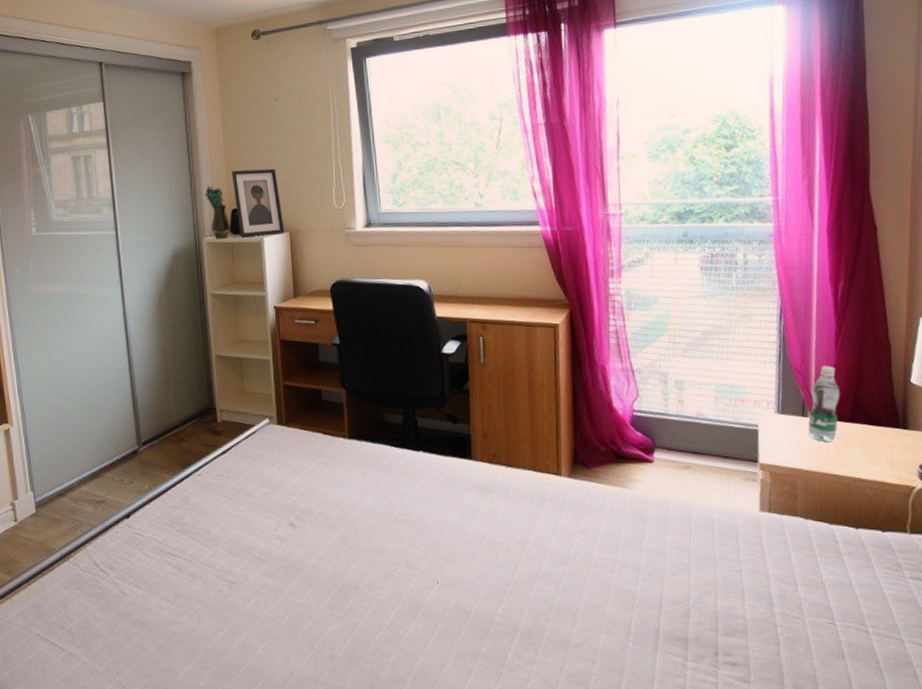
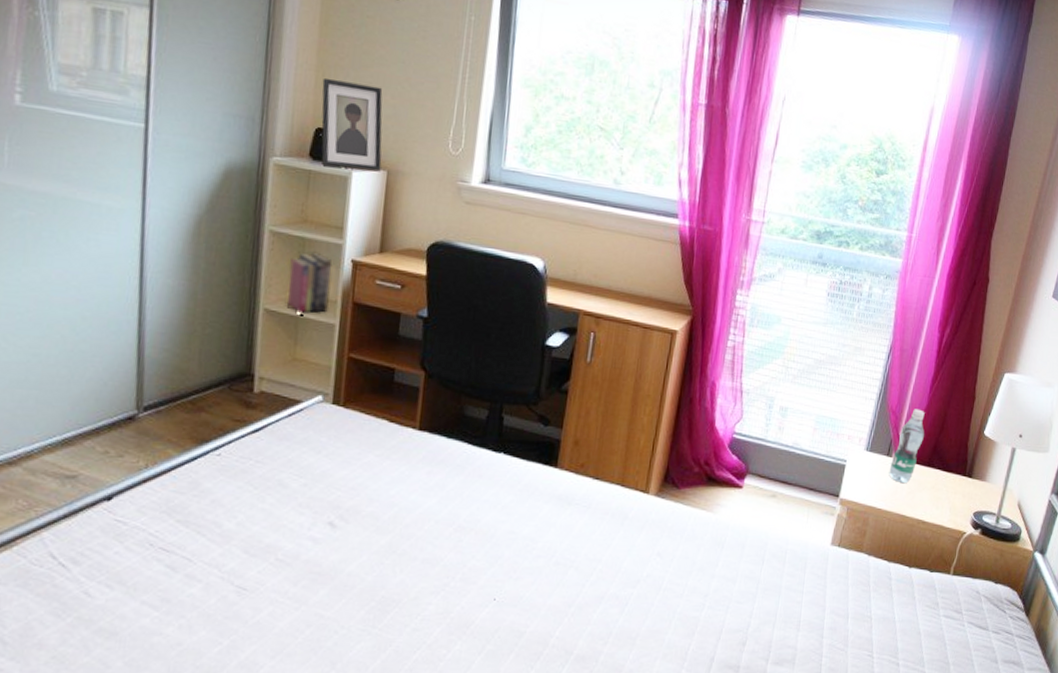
vase: present [205,185,230,238] -> none [282,89,310,163]
books: none [229,306,263,355] -> present [288,253,331,313]

